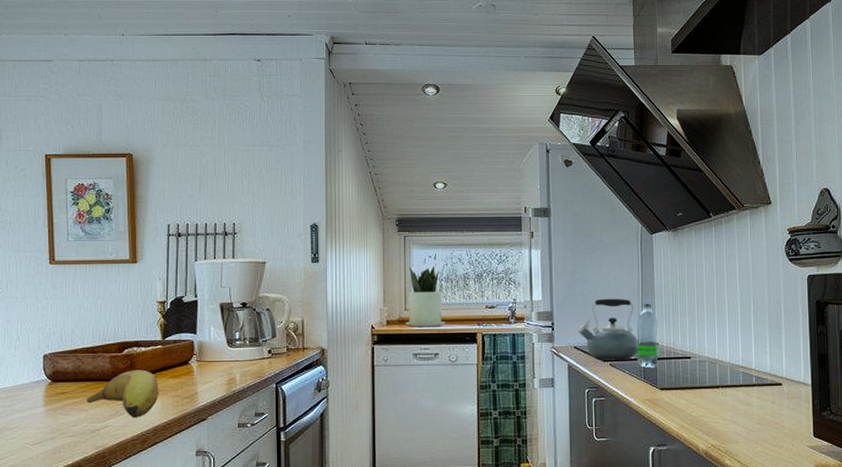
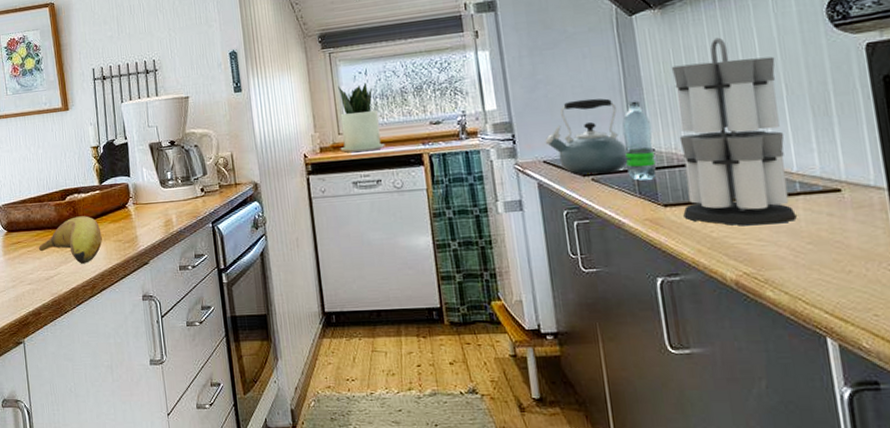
spice rack: none [674,259,751,408] -> present [671,37,797,226]

